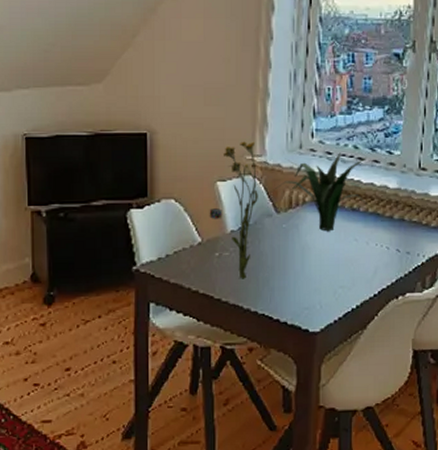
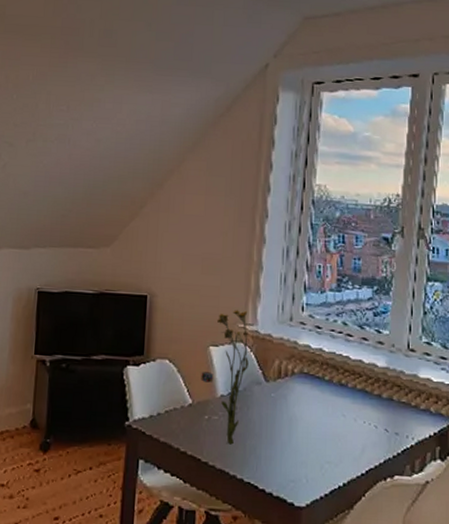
plant: present [269,152,372,232] -> none [259,328,360,405]

